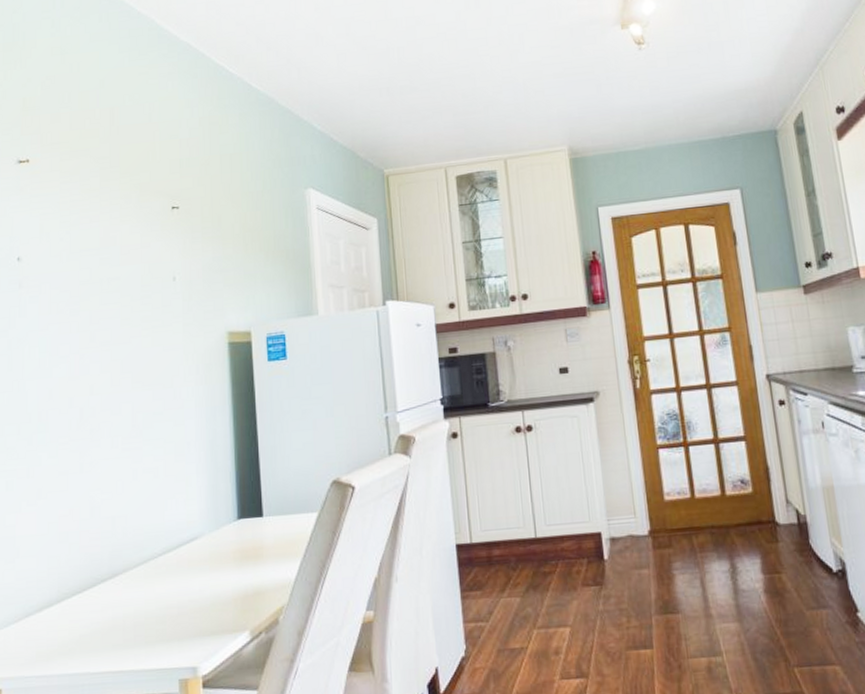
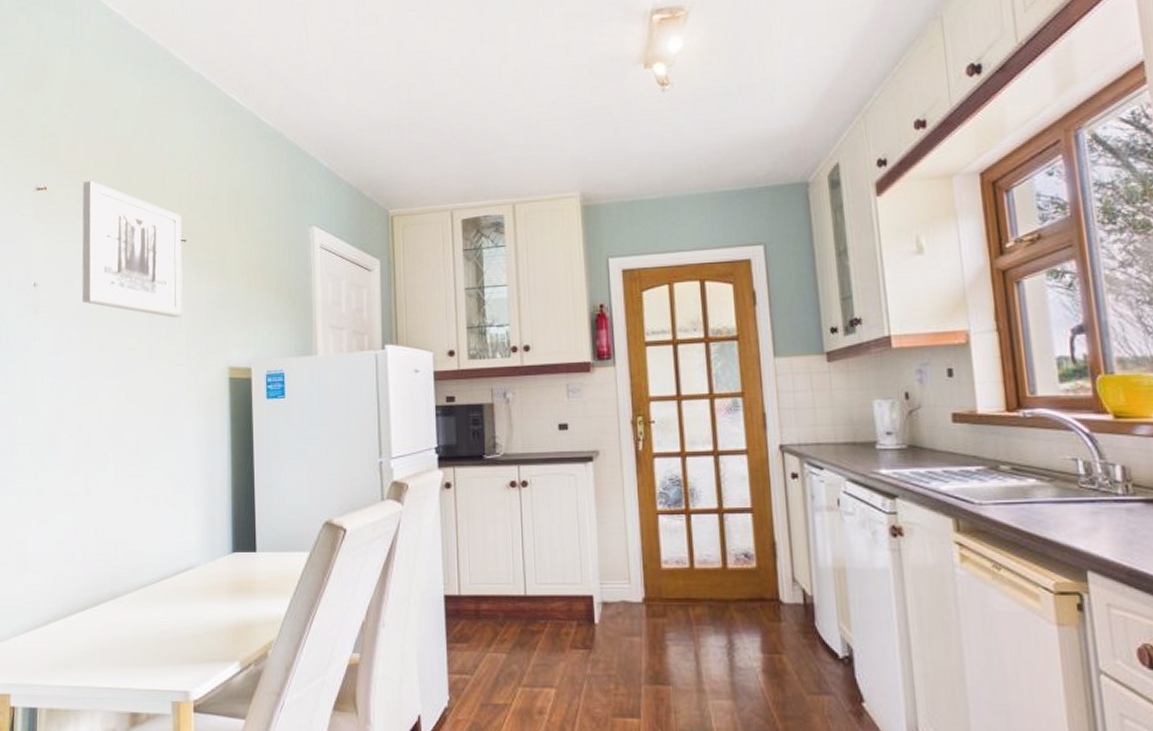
wall art: none [67,151,177,286] -> present [81,180,182,318]

